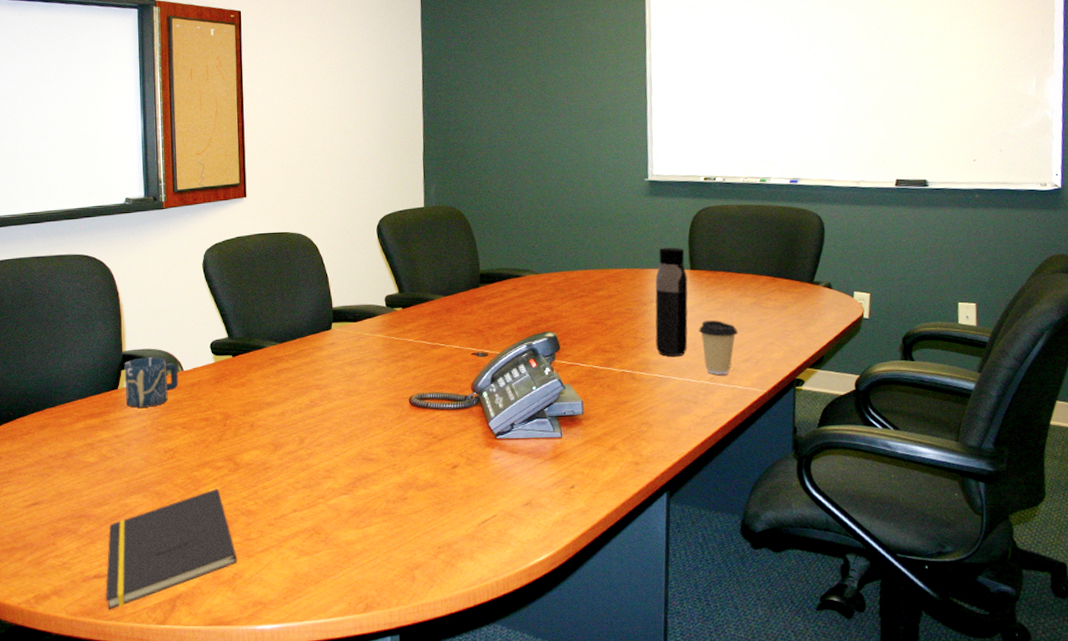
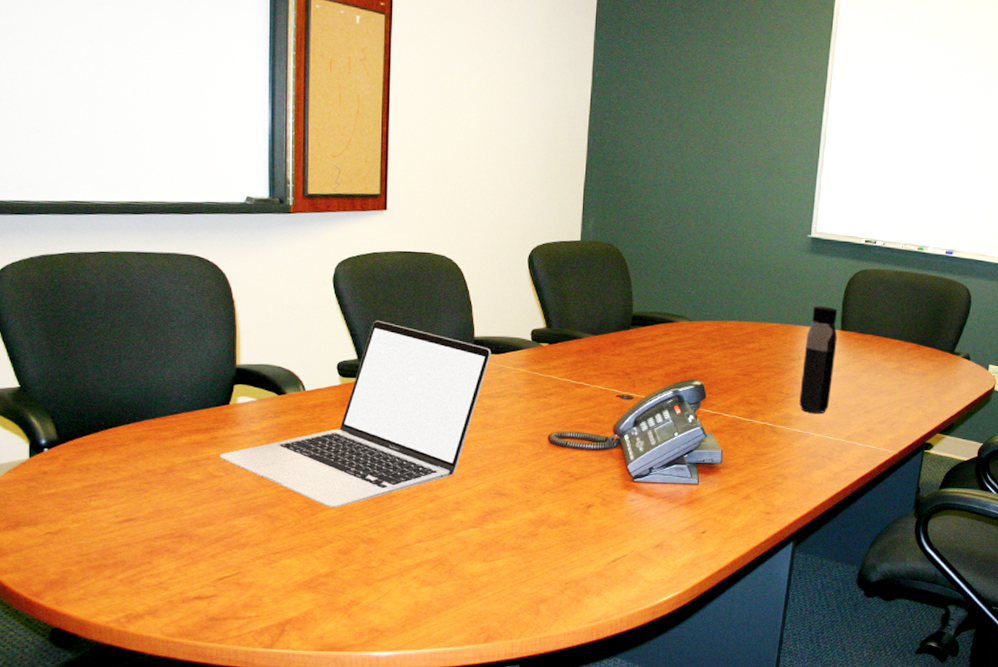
notepad: present [106,489,238,611] -> none [208,515,355,633]
laptop: none [111,300,349,482] -> present [219,321,491,508]
cup: present [124,357,179,408] -> none [237,373,299,426]
coffee cup: present [698,320,739,376] -> none [841,381,879,435]

